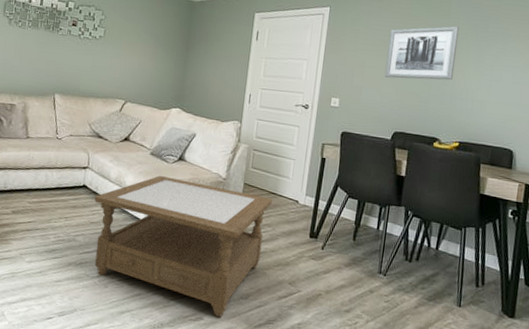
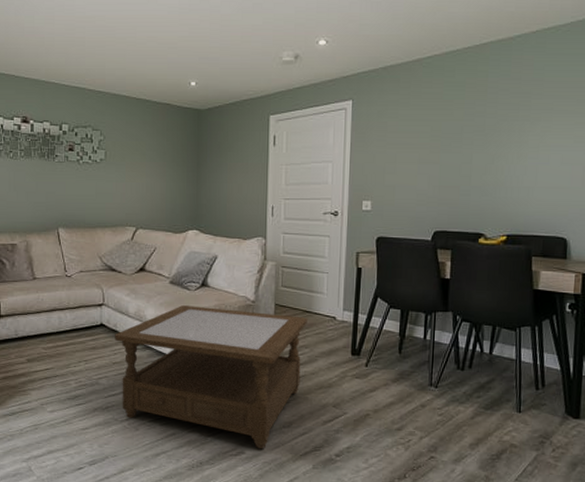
wall art: present [384,26,459,81] -> none [419,106,498,172]

